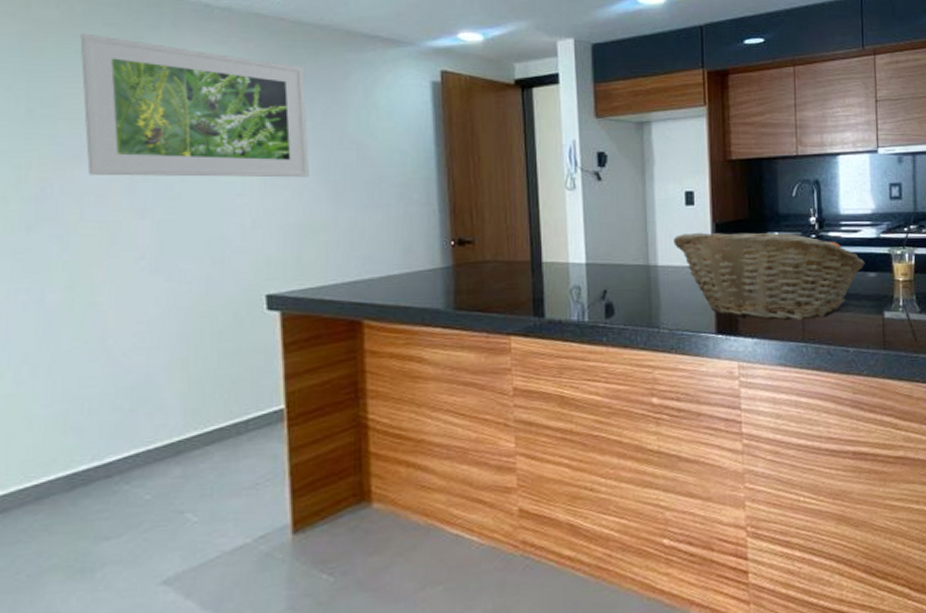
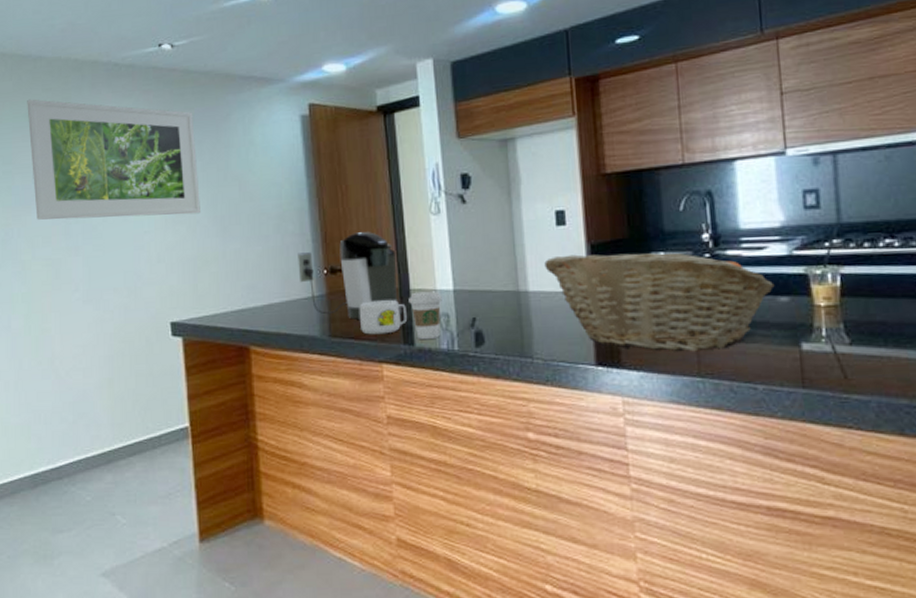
coffee maker: none [422,204,533,292] -> present [298,232,402,320]
mug: none [487,273,537,307] -> present [359,300,407,335]
coffee cup: none [540,264,574,311] -> present [409,291,442,339]

